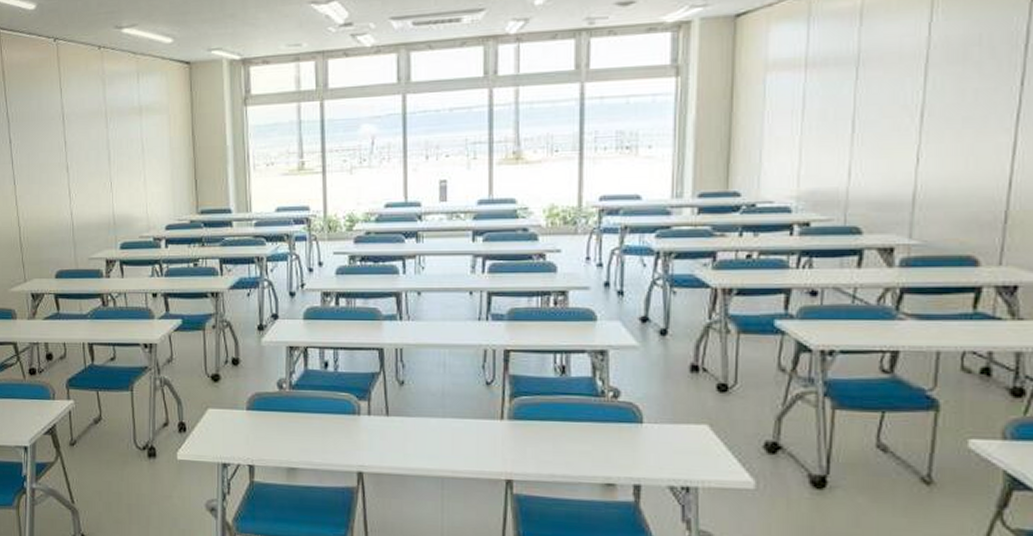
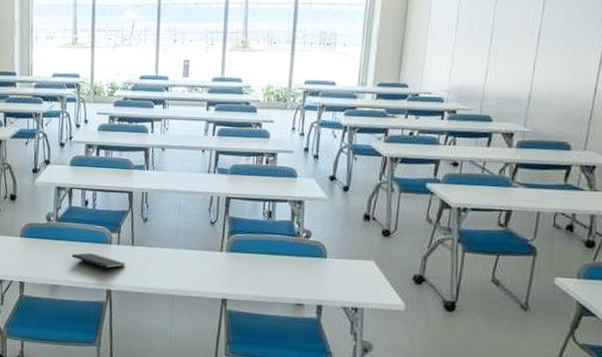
notepad: none [310,427,380,452] -> present [71,253,126,274]

